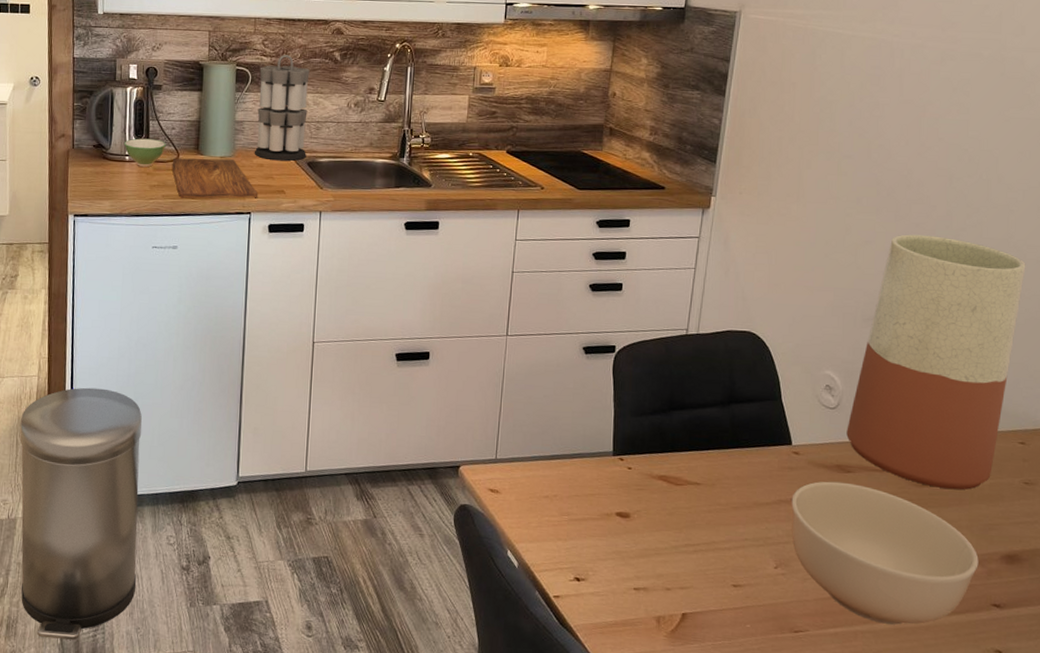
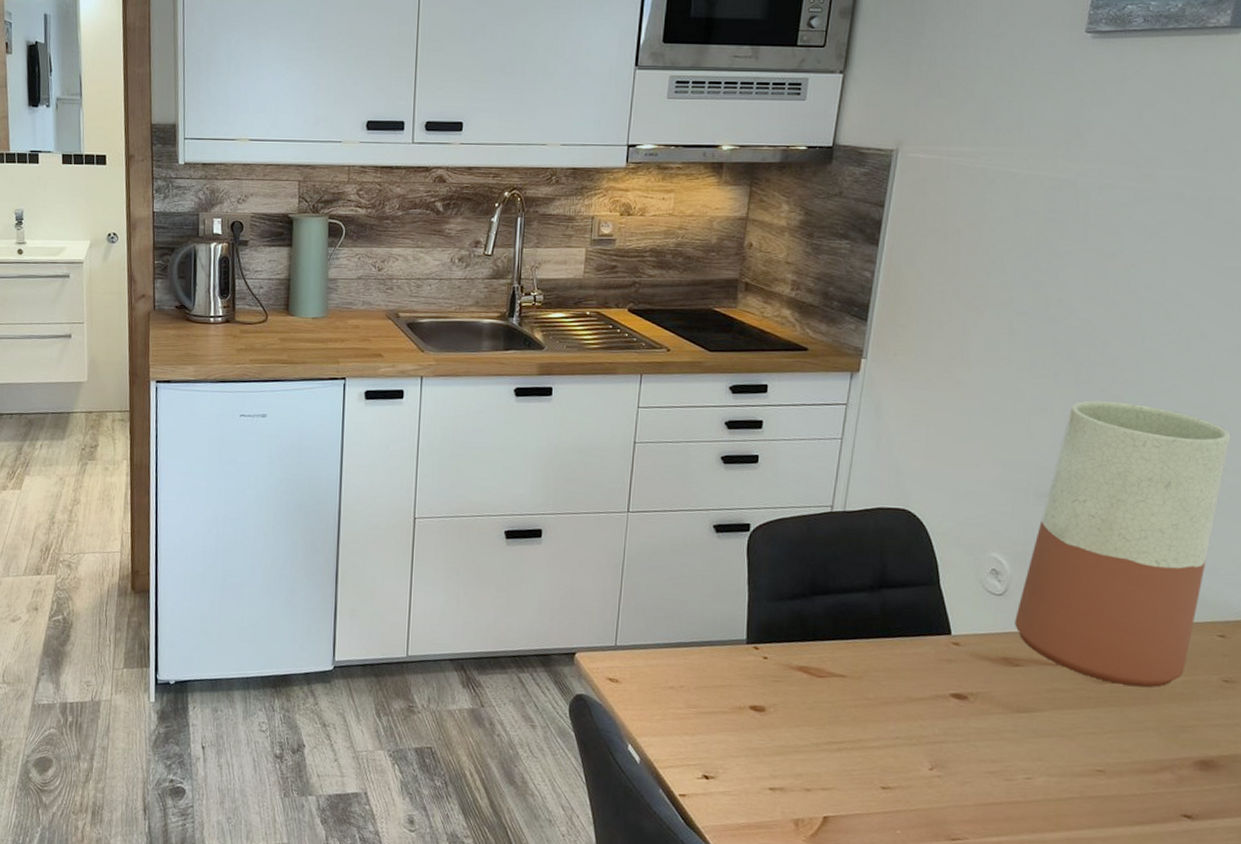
pedal bin: present [19,387,142,640] -> none [102,564,232,829]
bowl: present [123,138,166,168] -> none [208,298,253,330]
cutting board: present [171,158,259,199] -> none [260,319,354,364]
spice rack: present [255,55,310,161] -> none [350,206,409,322]
bowl: present [791,481,979,625] -> none [949,675,1168,835]

